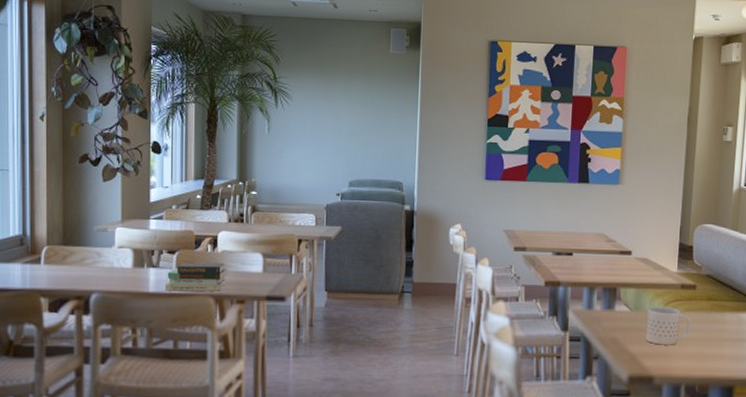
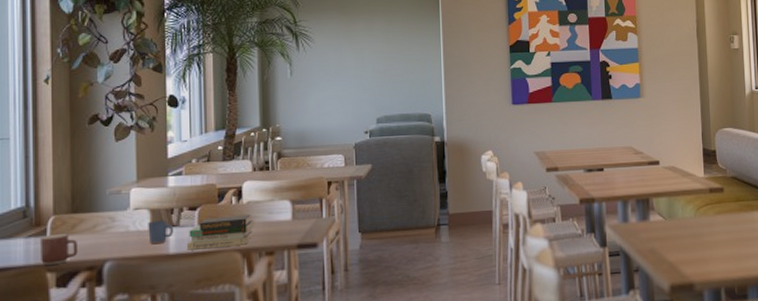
mug: none [34,263,69,291] -> present [39,234,79,265]
mug: none [130,260,154,282] -> present [148,220,174,245]
mug: present [645,306,690,346] -> none [680,212,722,251]

